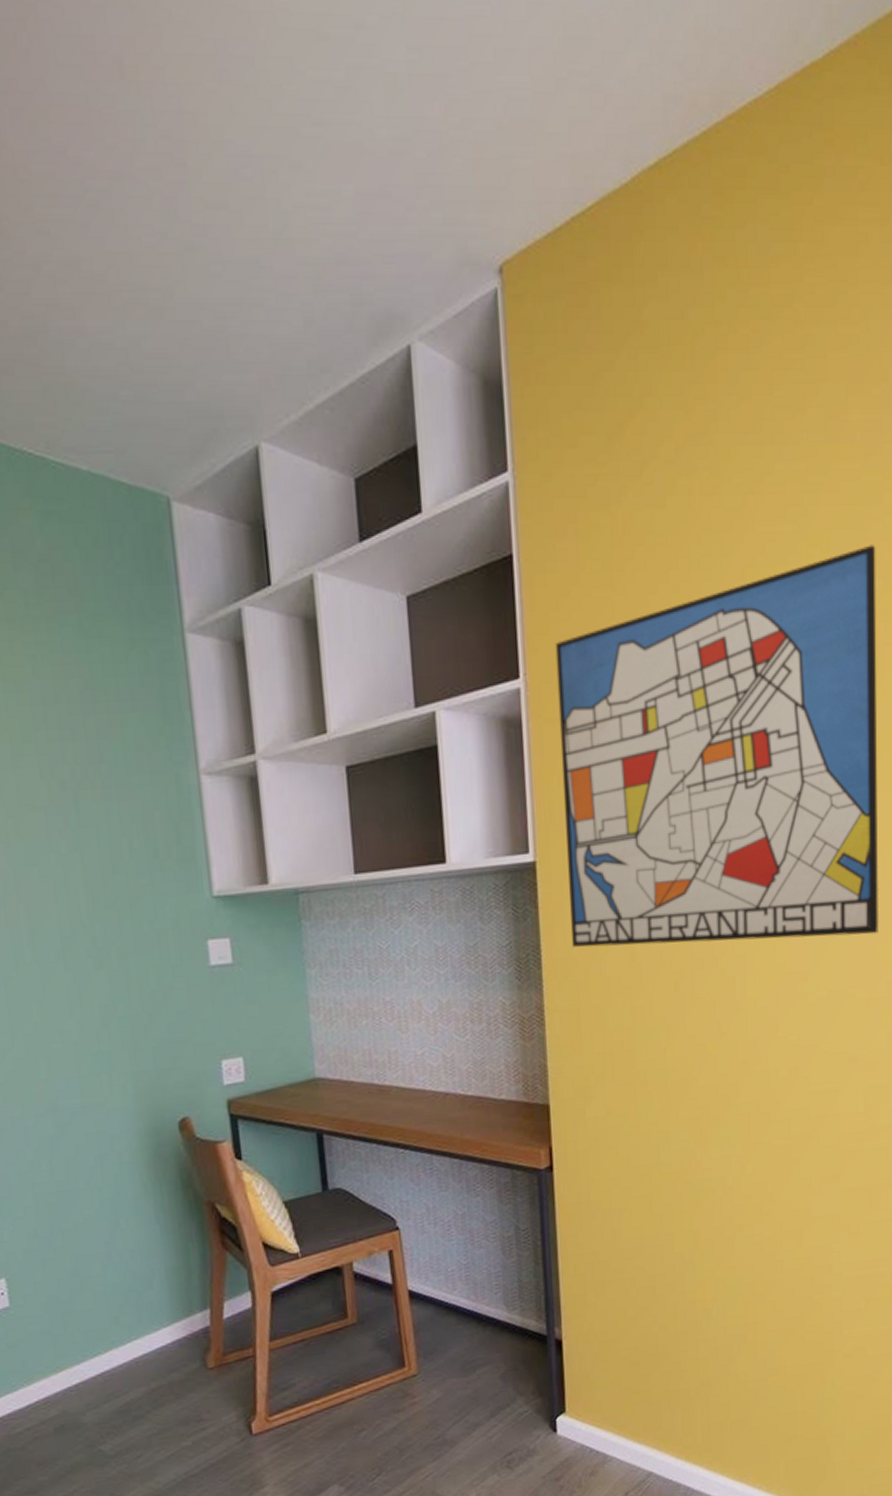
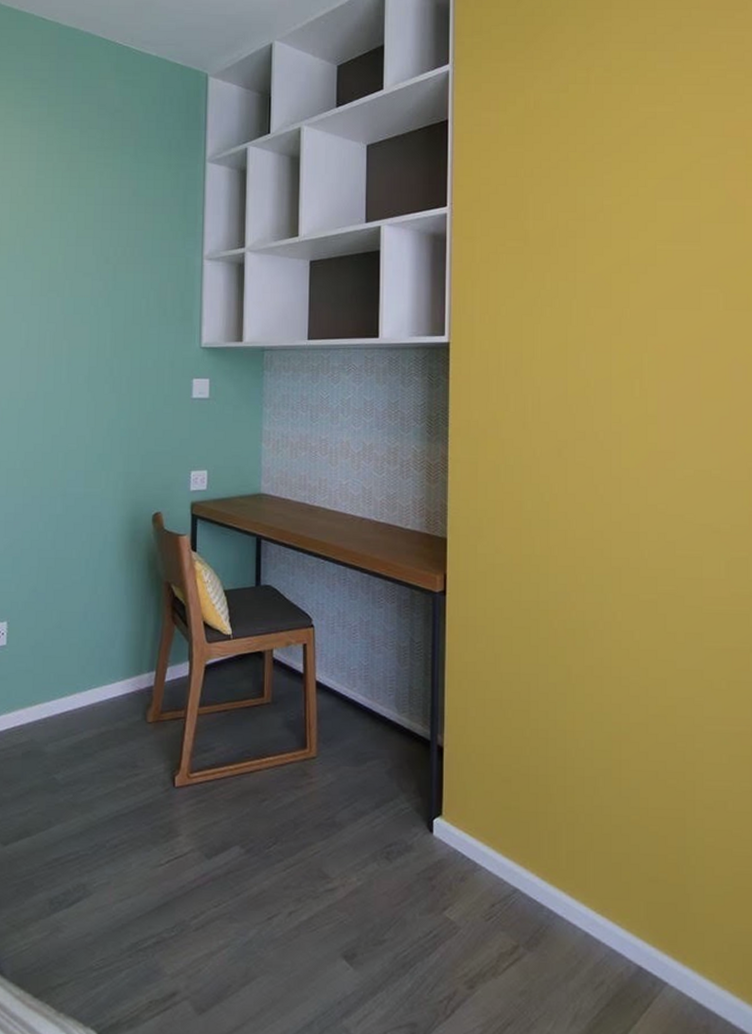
wall art: present [555,545,879,947] -> none [474,124,741,427]

